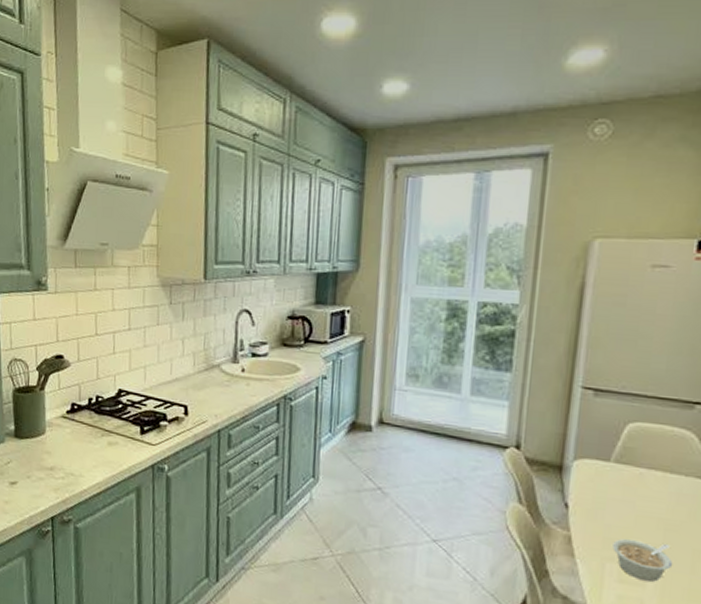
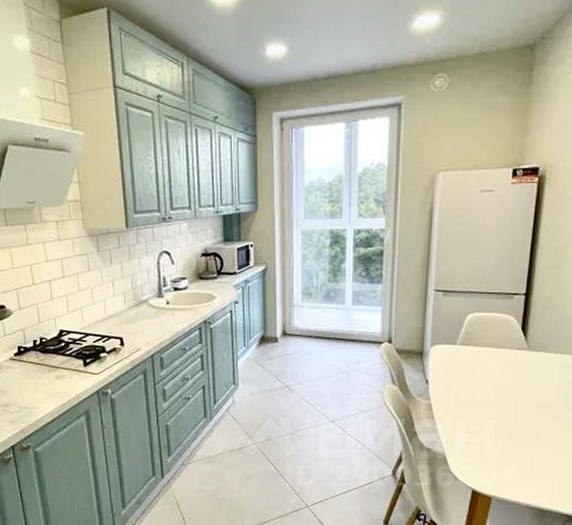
legume: present [613,539,673,582] -> none [461,400,502,429]

